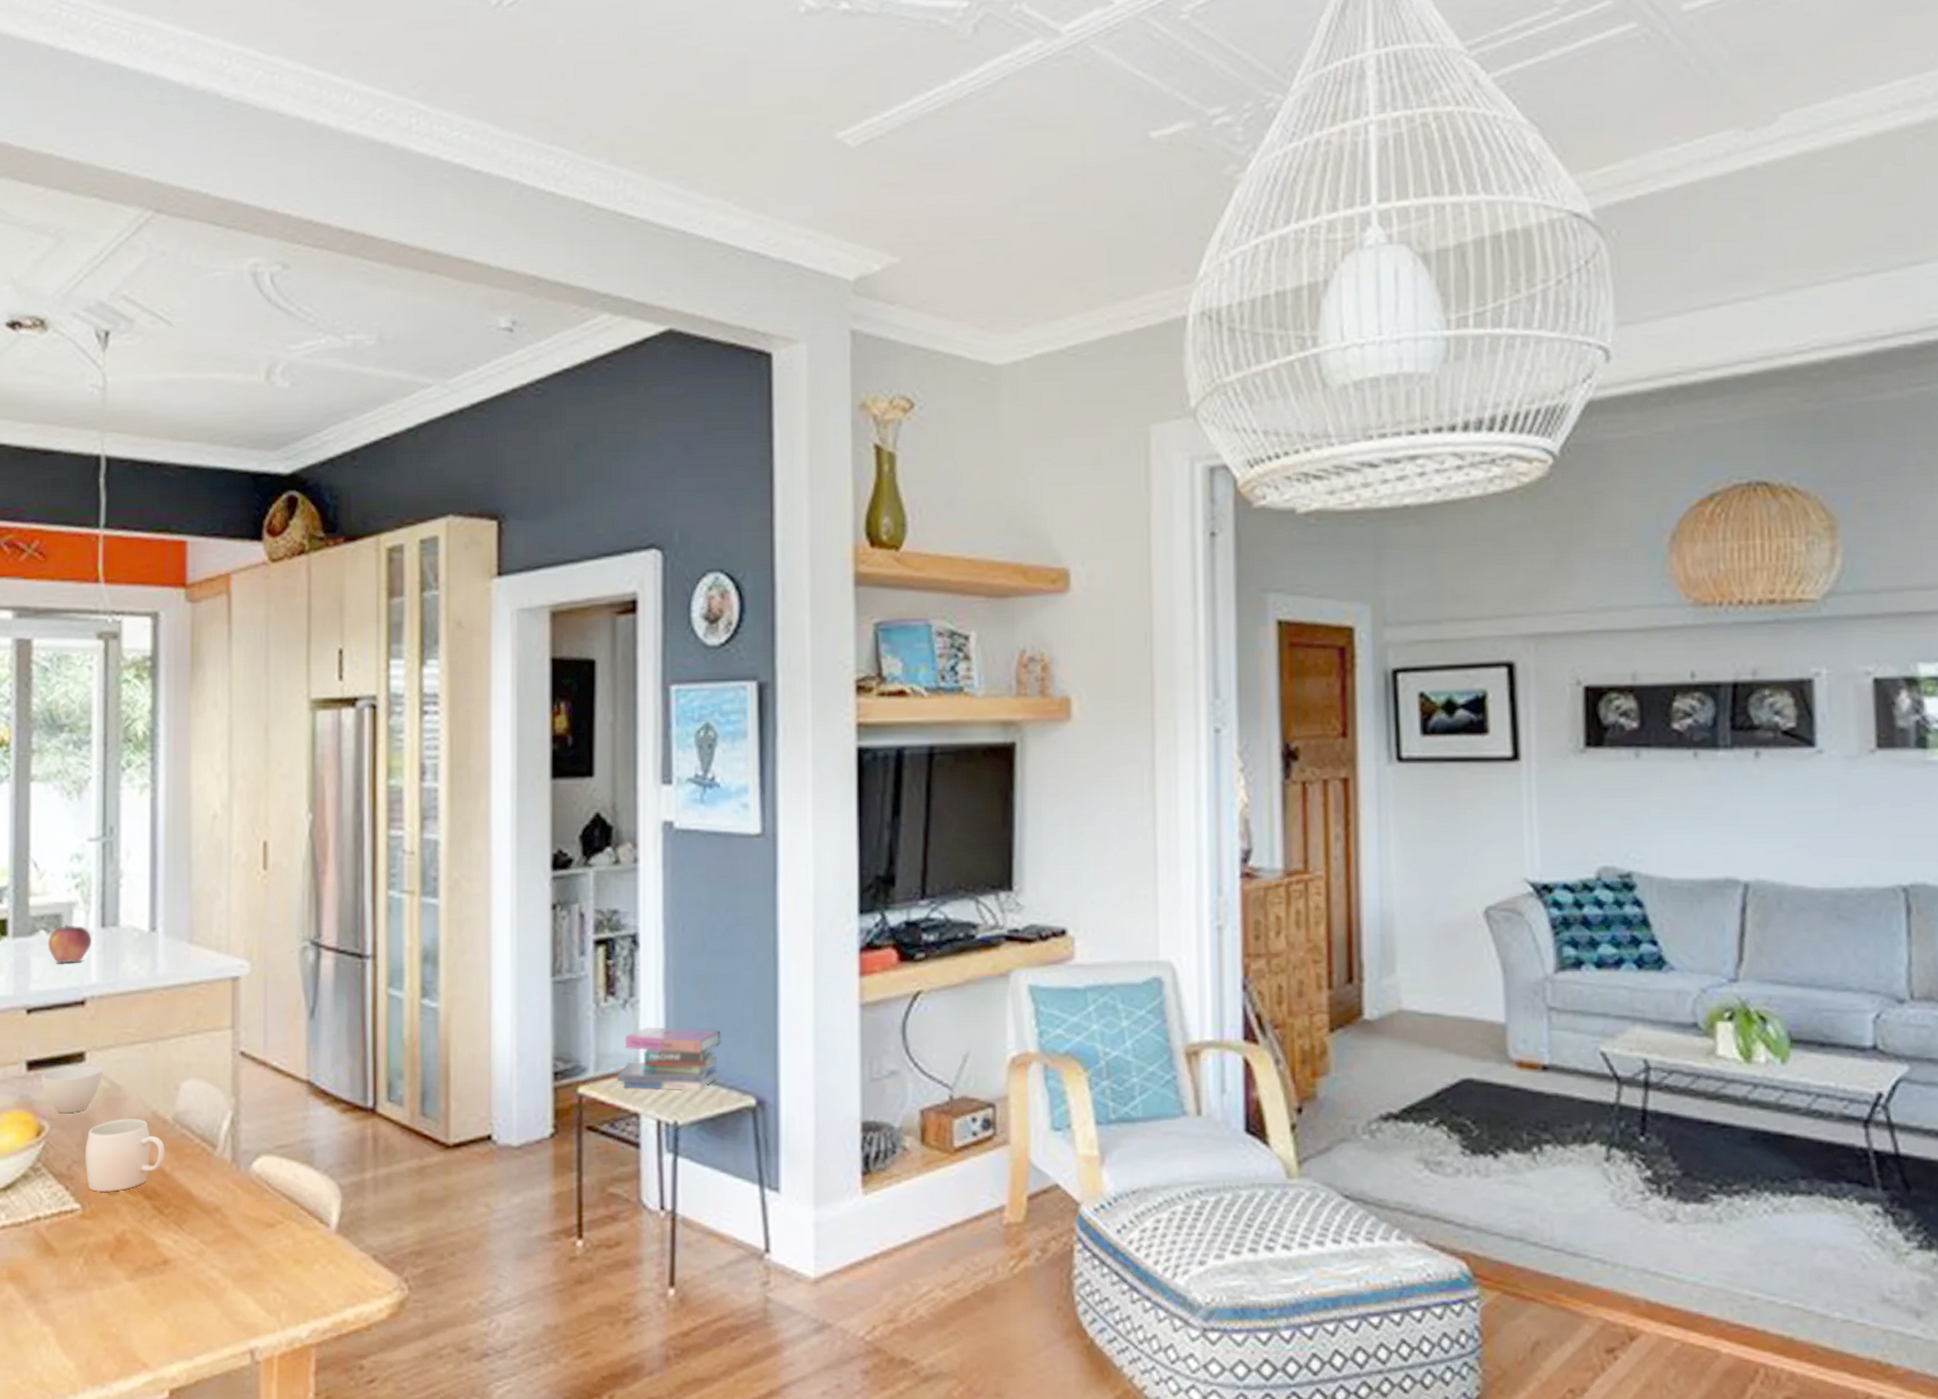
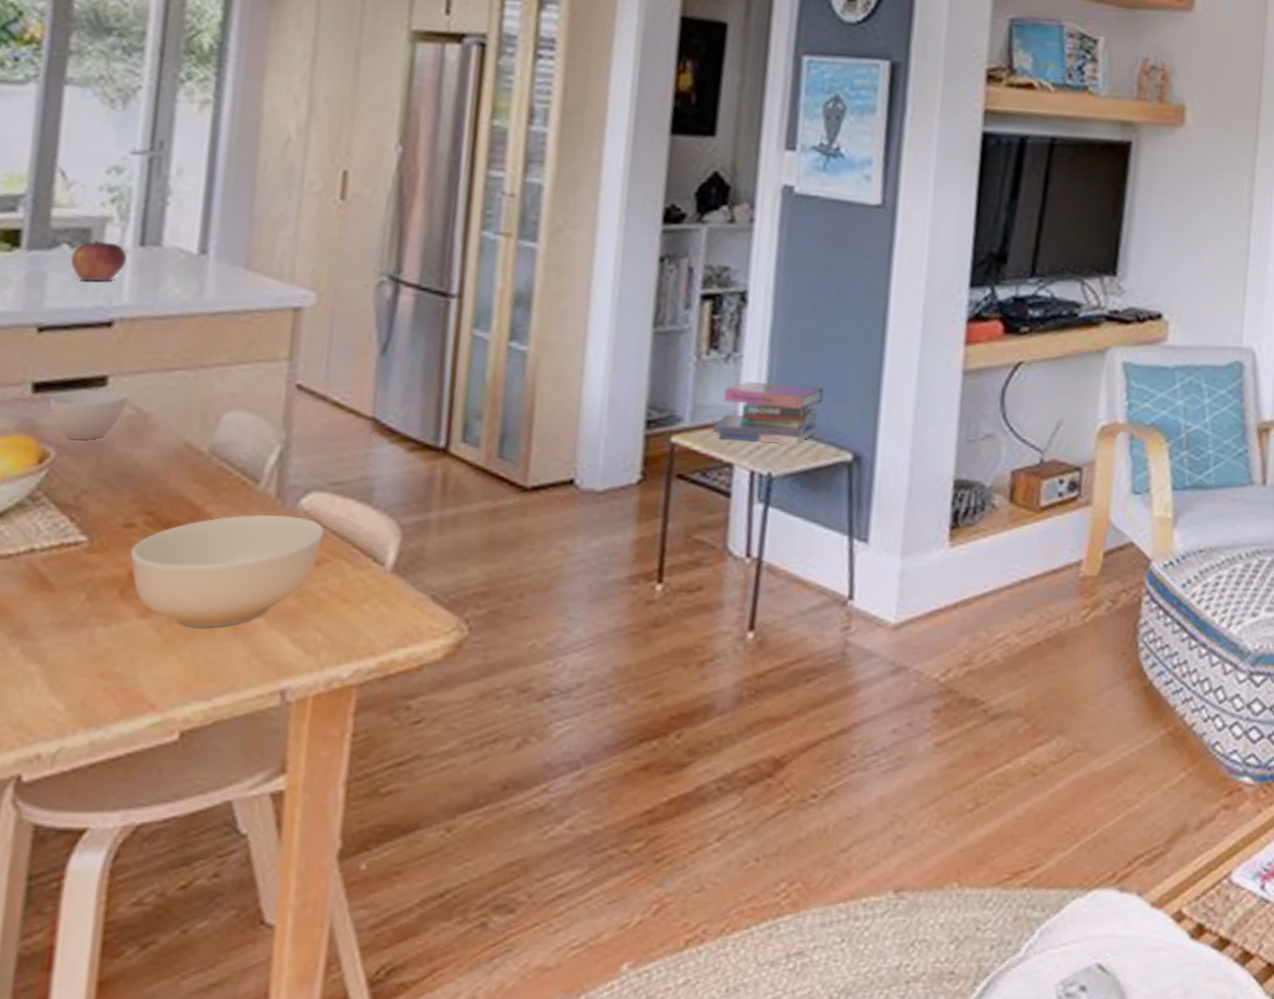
mug: present [84,1119,165,1192] -> none [97,448,197,525]
bowl: none [116,1178,276,1290] -> present [130,514,326,628]

